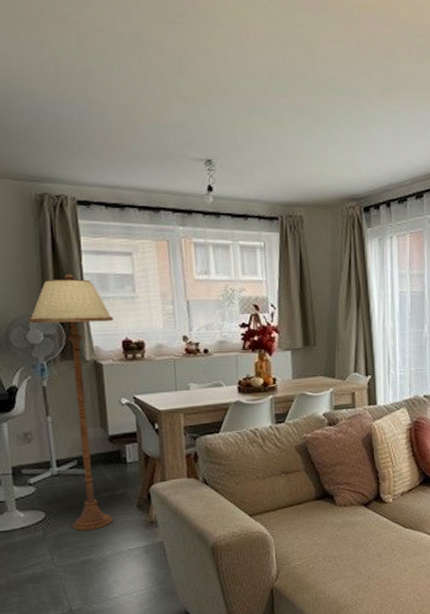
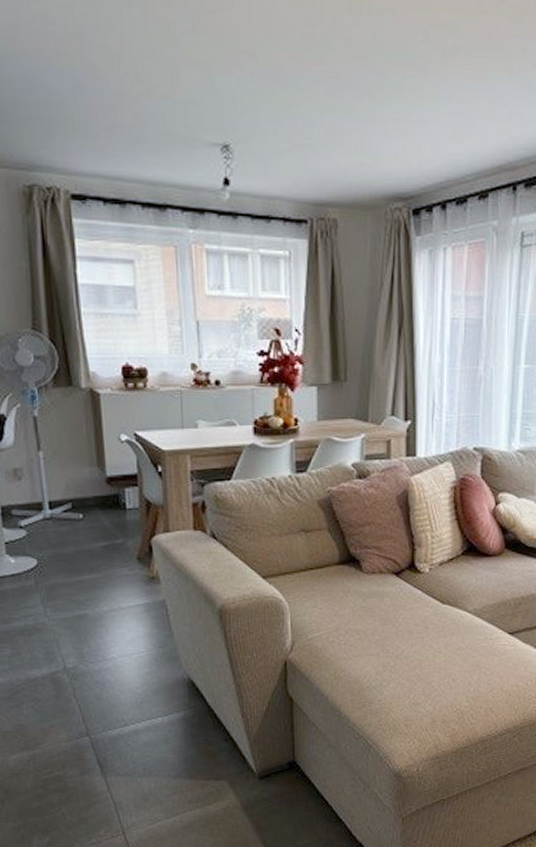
floor lamp: present [28,273,114,531] -> none [17,283,113,582]

